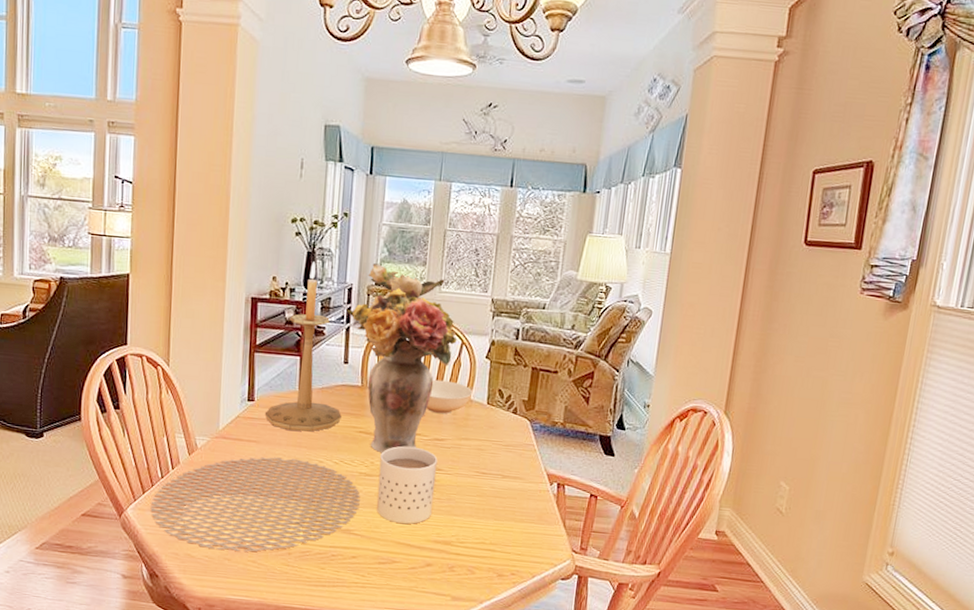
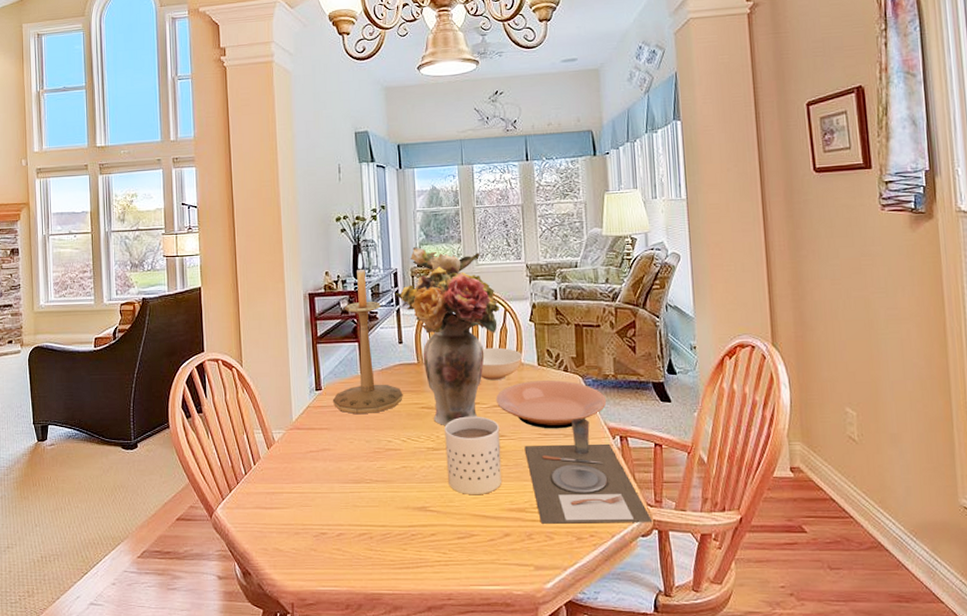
place mat: present [150,457,360,552] -> none [237,441,432,541]
plate: none [438,418,551,470] -> present [495,380,607,429]
place setting: none [459,461,575,567] -> present [524,419,653,524]

